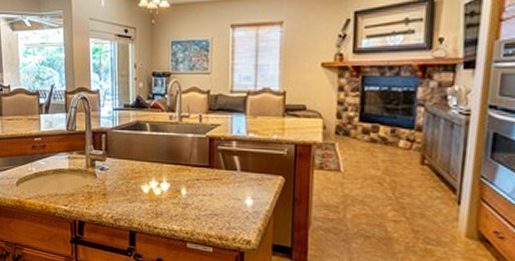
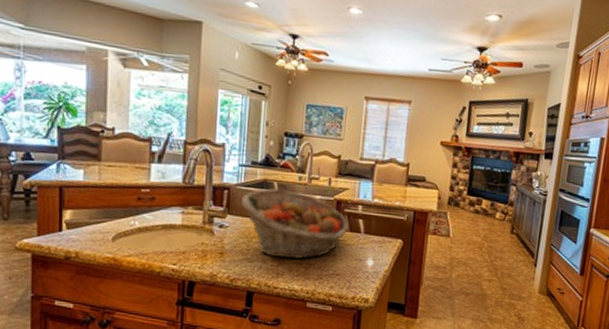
fruit basket: none [118,129,224,200] -> present [242,188,350,259]

